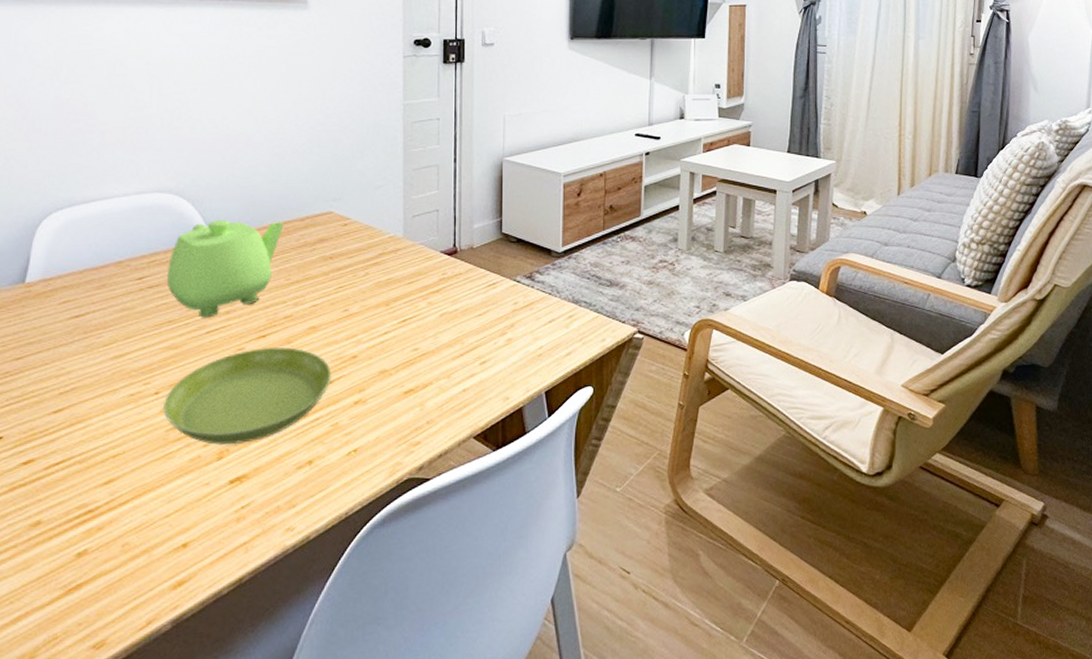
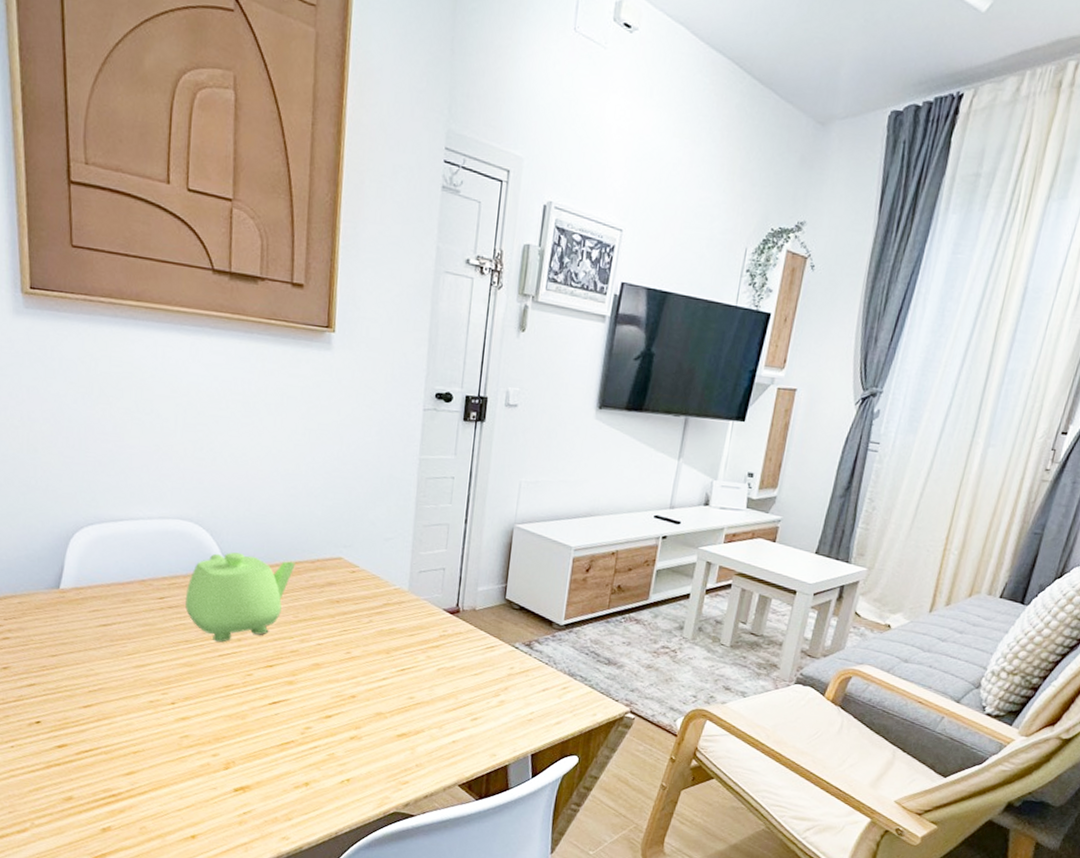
saucer: present [163,347,332,445] -> none [179,676,331,759]

